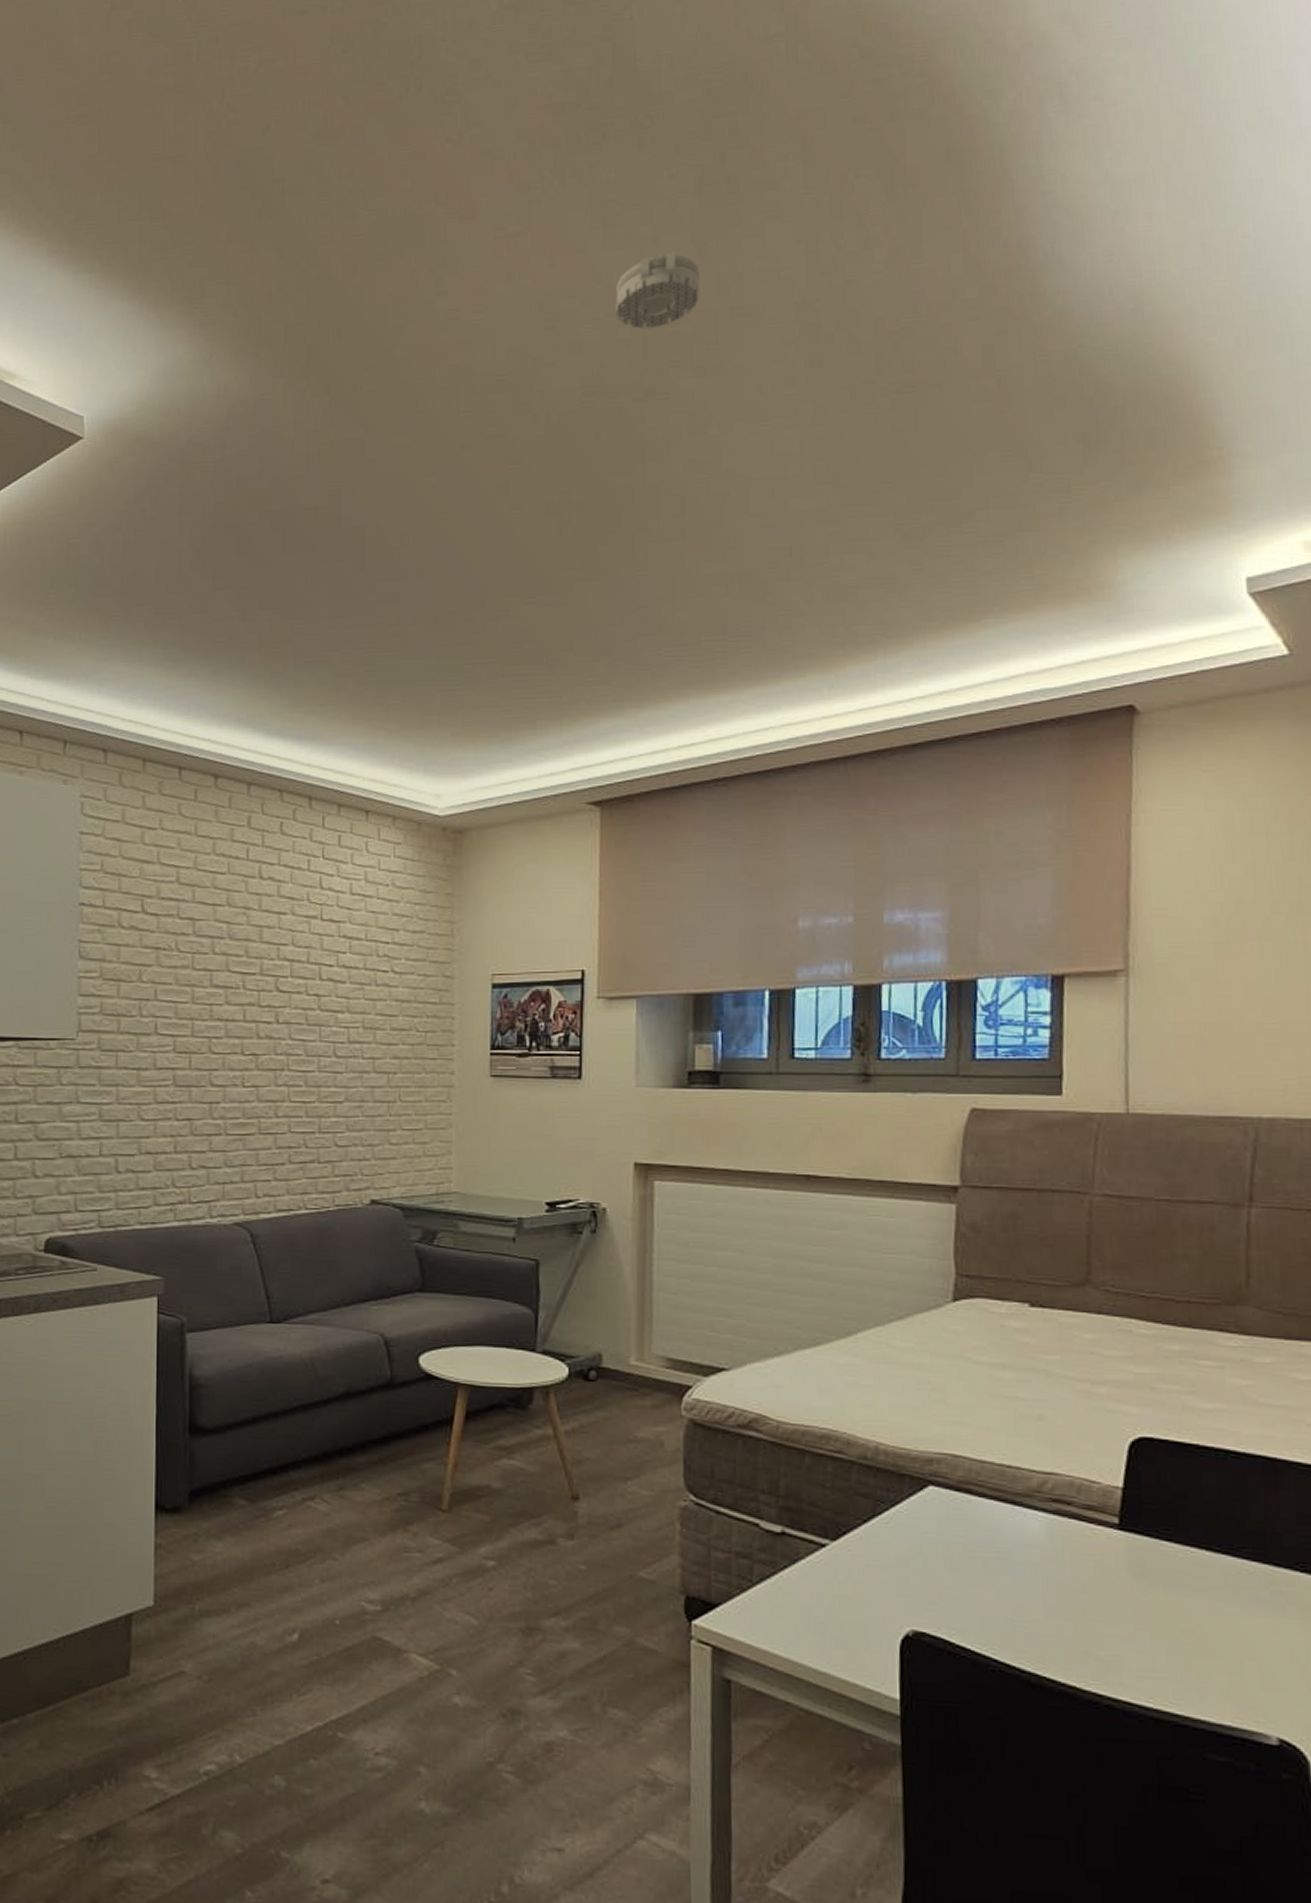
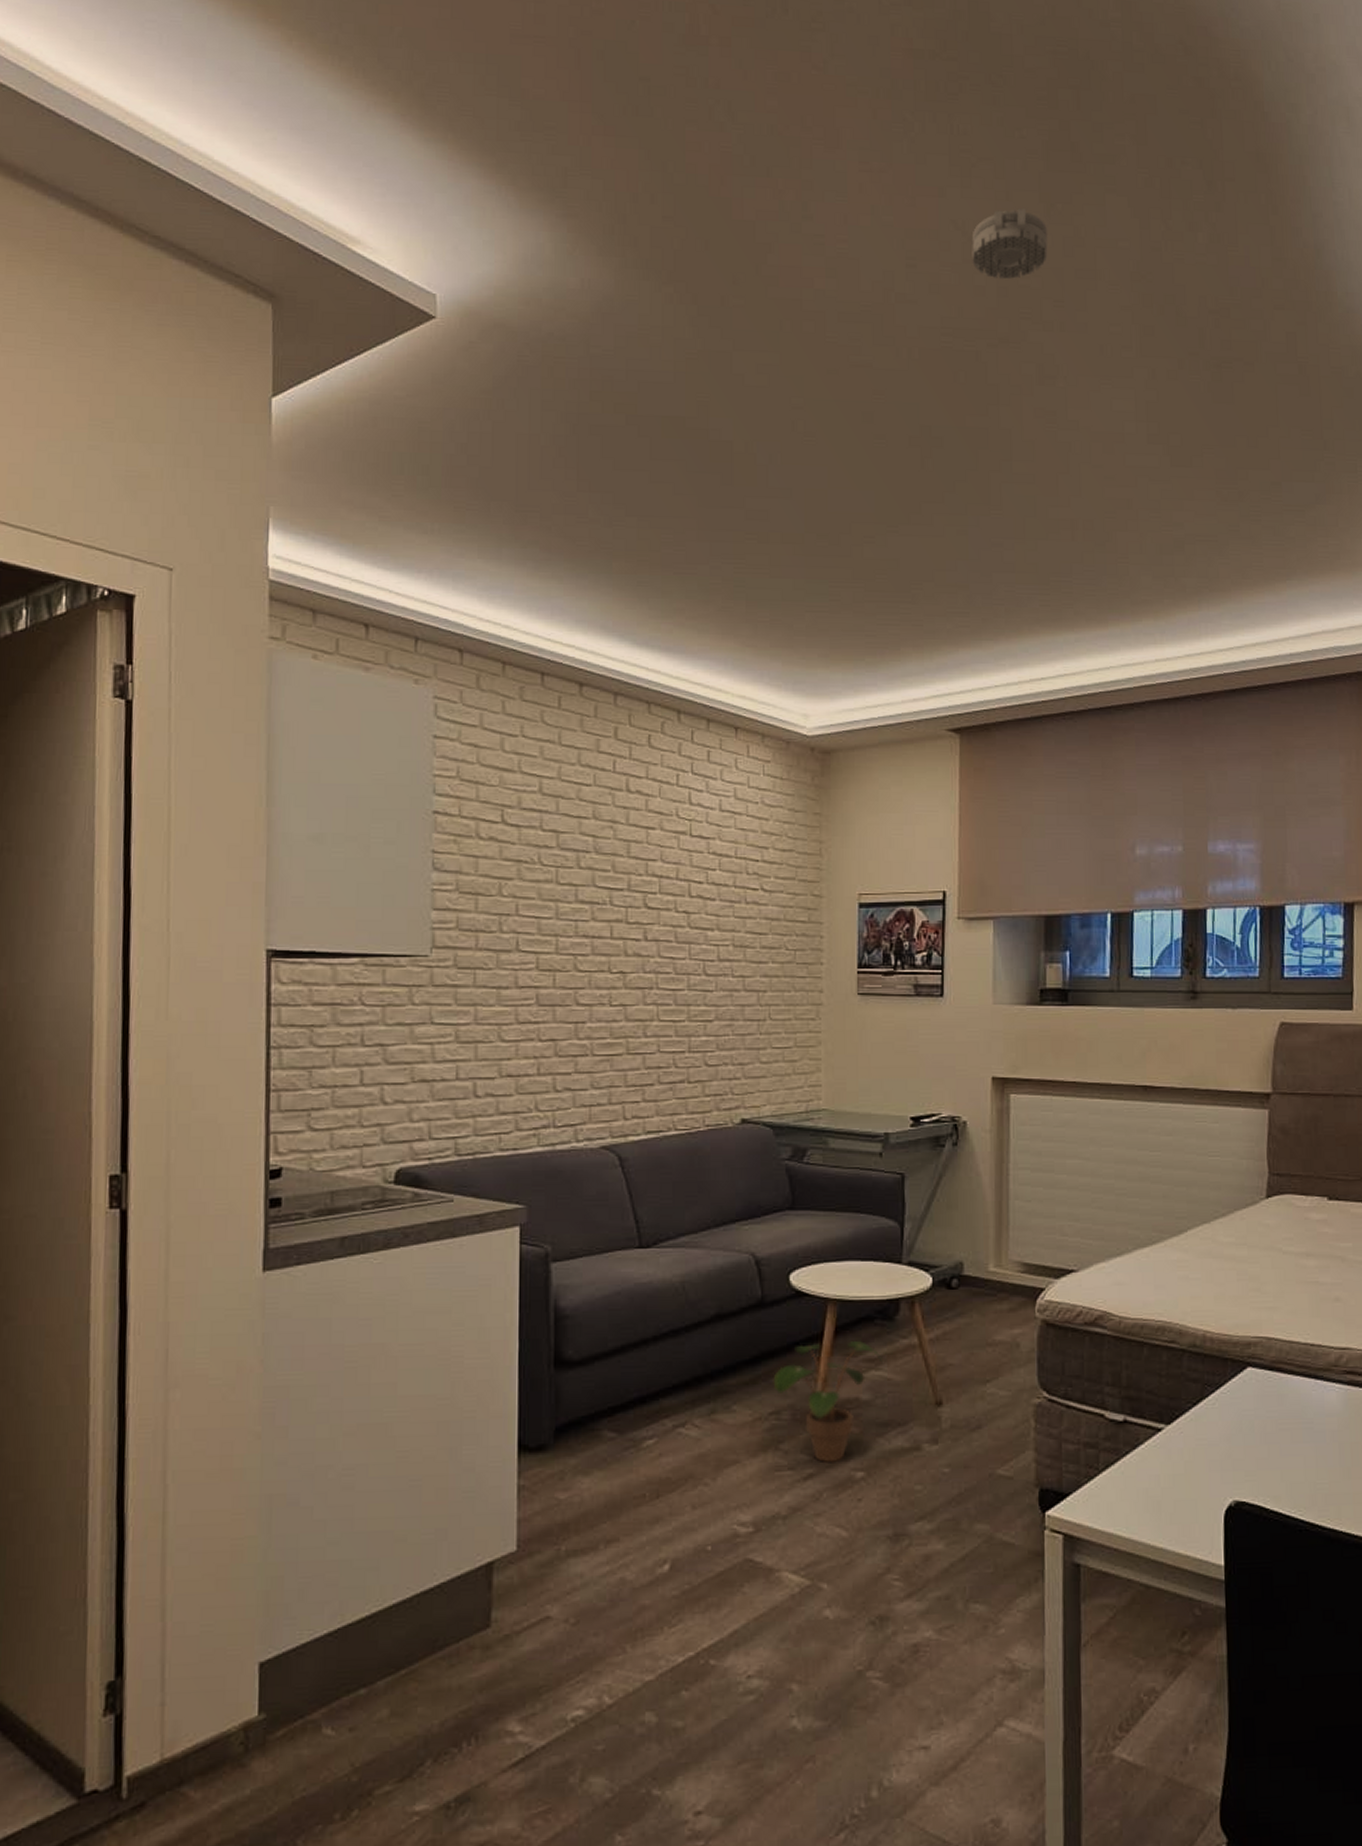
potted plant: none [401,1428,517,1549] -> present [773,1341,884,1464]

